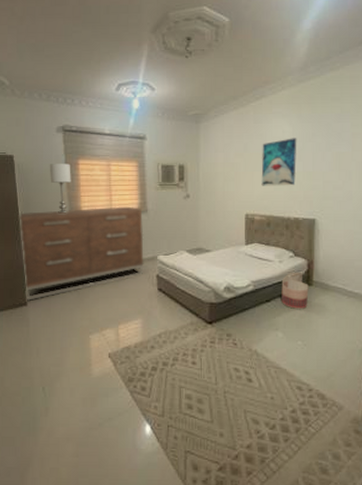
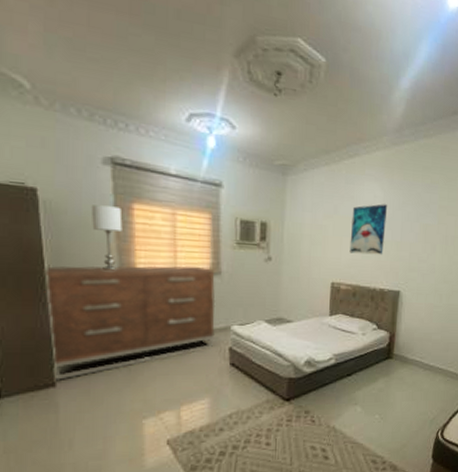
basket: present [281,272,309,309] -> none [362,344,389,383]

